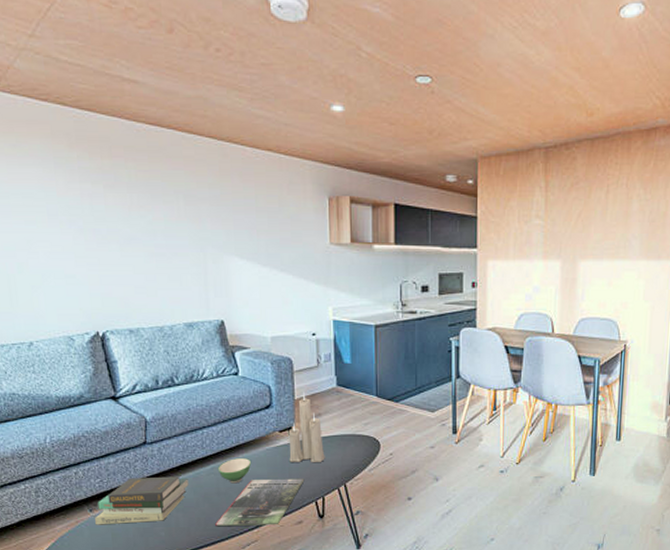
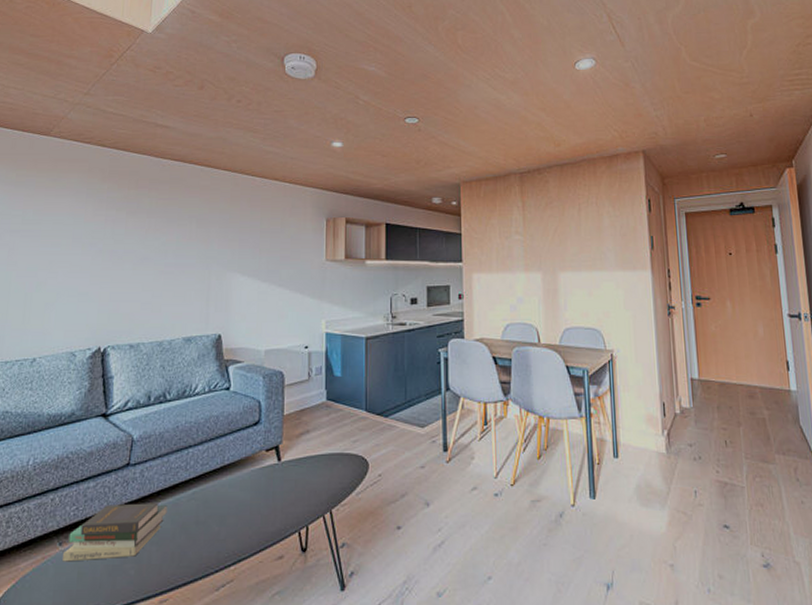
magazine: present [215,478,305,527] -> none [190,504,289,564]
bowl: present [217,457,252,484] -> none [199,480,235,511]
candle: present [288,393,325,463] -> none [274,408,311,486]

